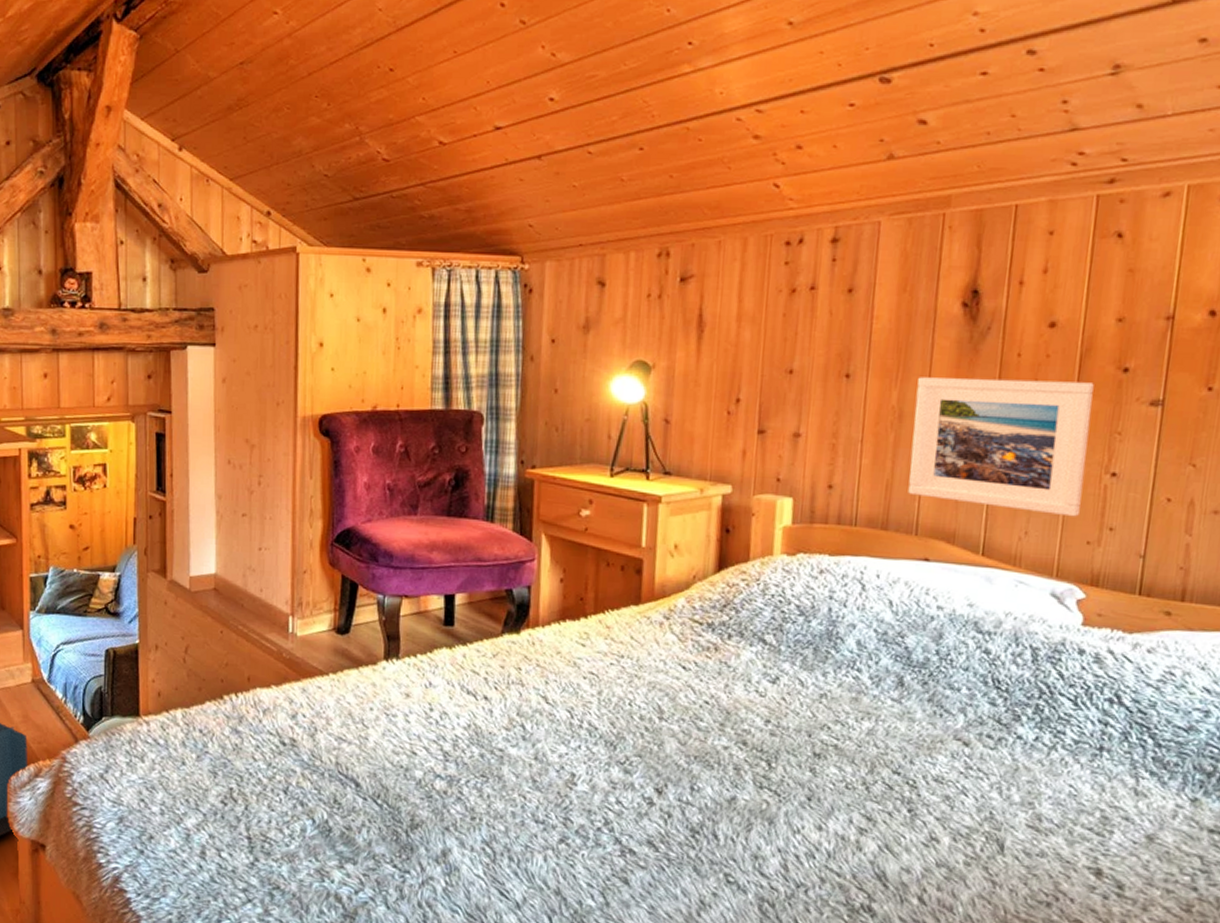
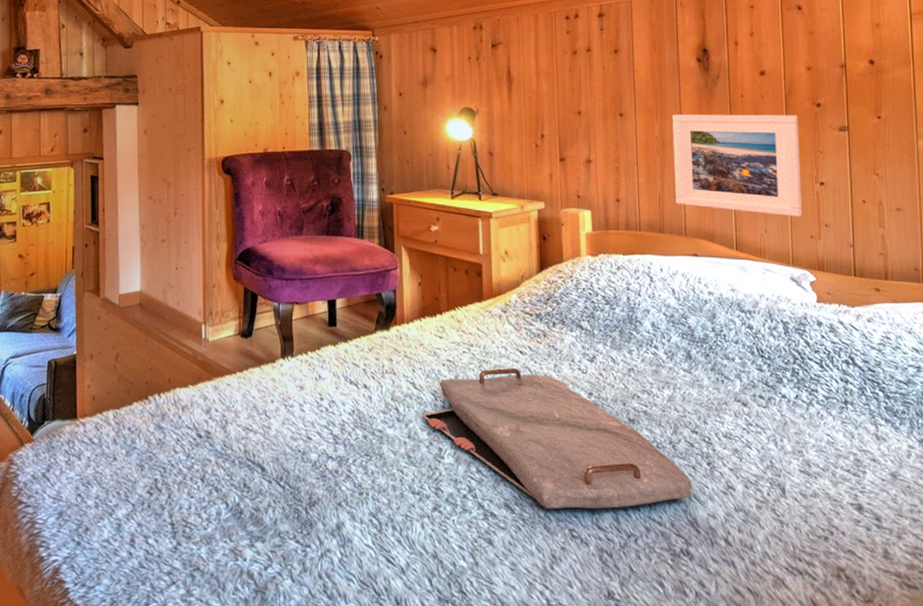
serving tray: none [551,685,886,854] -> present [420,368,692,509]

